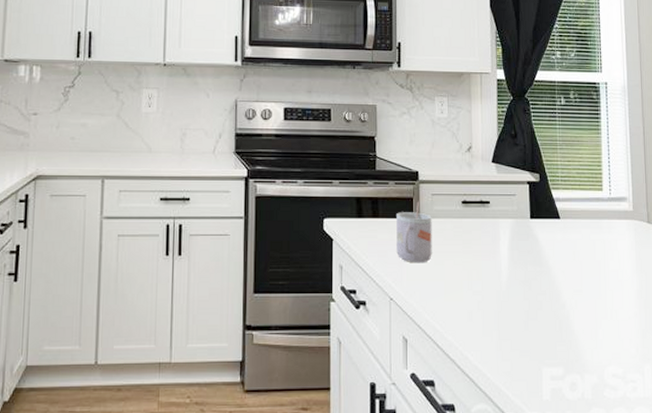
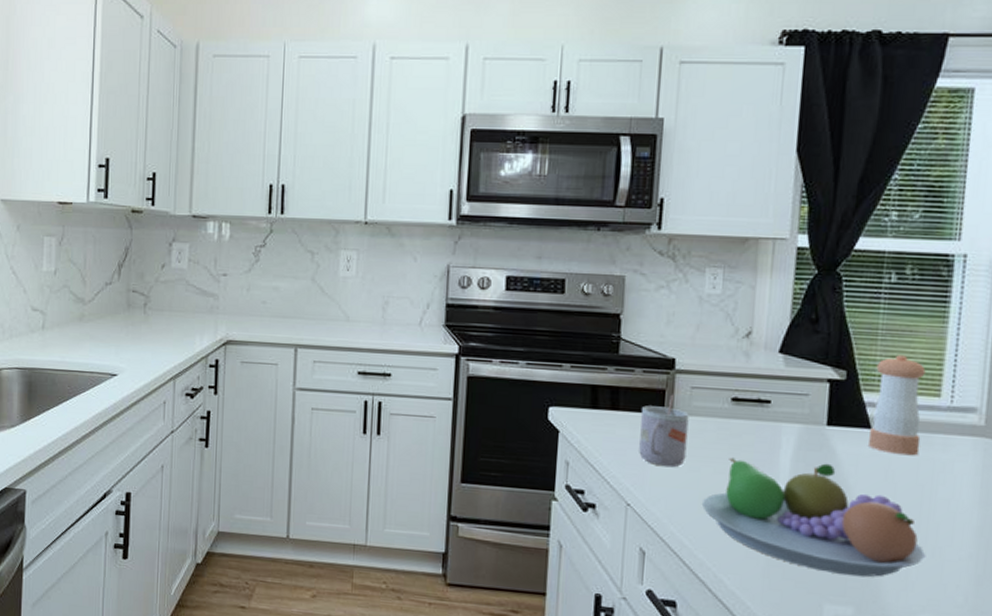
fruit bowl: none [447,249,607,341] -> present [701,457,926,577]
pepper shaker: none [559,160,594,238] -> present [869,355,926,456]

